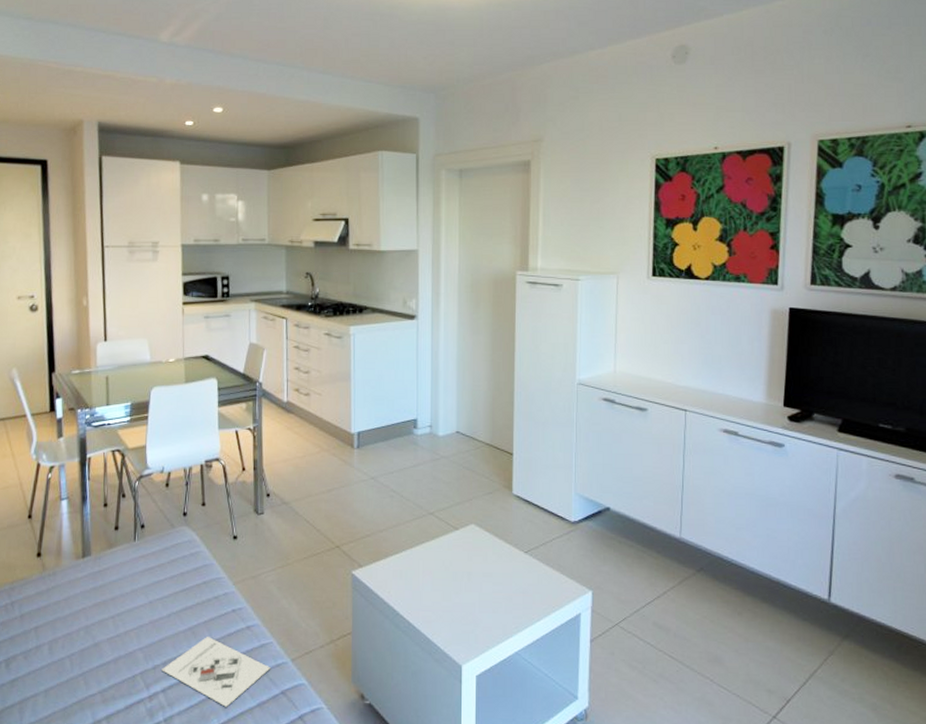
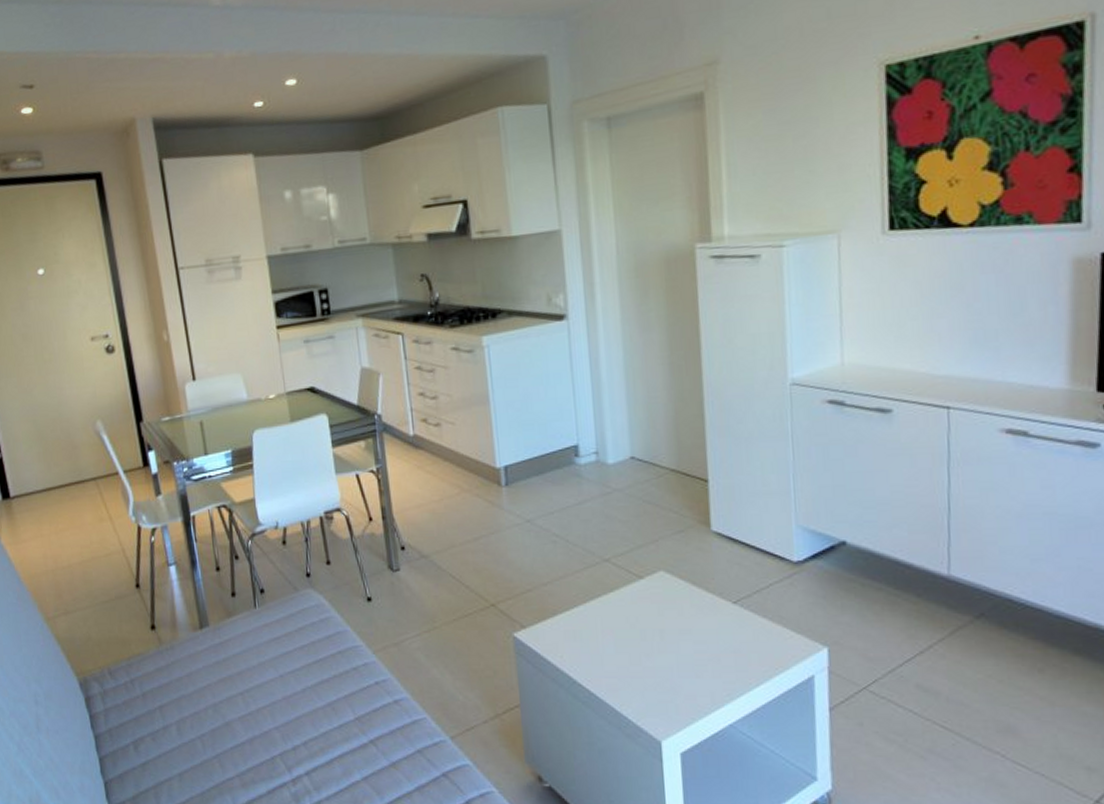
architectural model: present [162,637,271,707] -> none [302,713,427,791]

